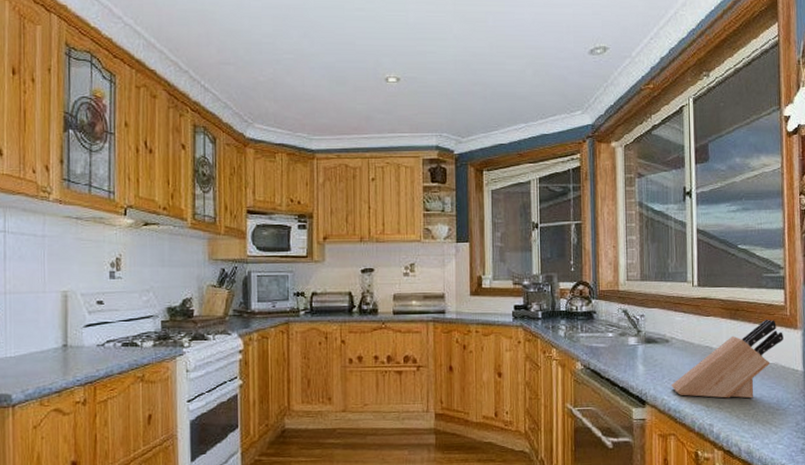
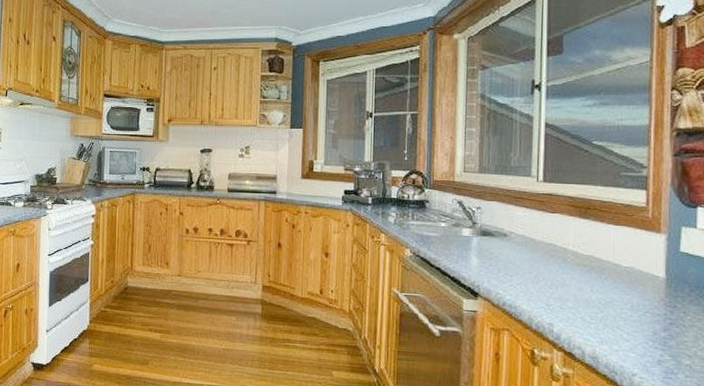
knife block: present [671,319,783,399] -> none [507,220,643,302]

